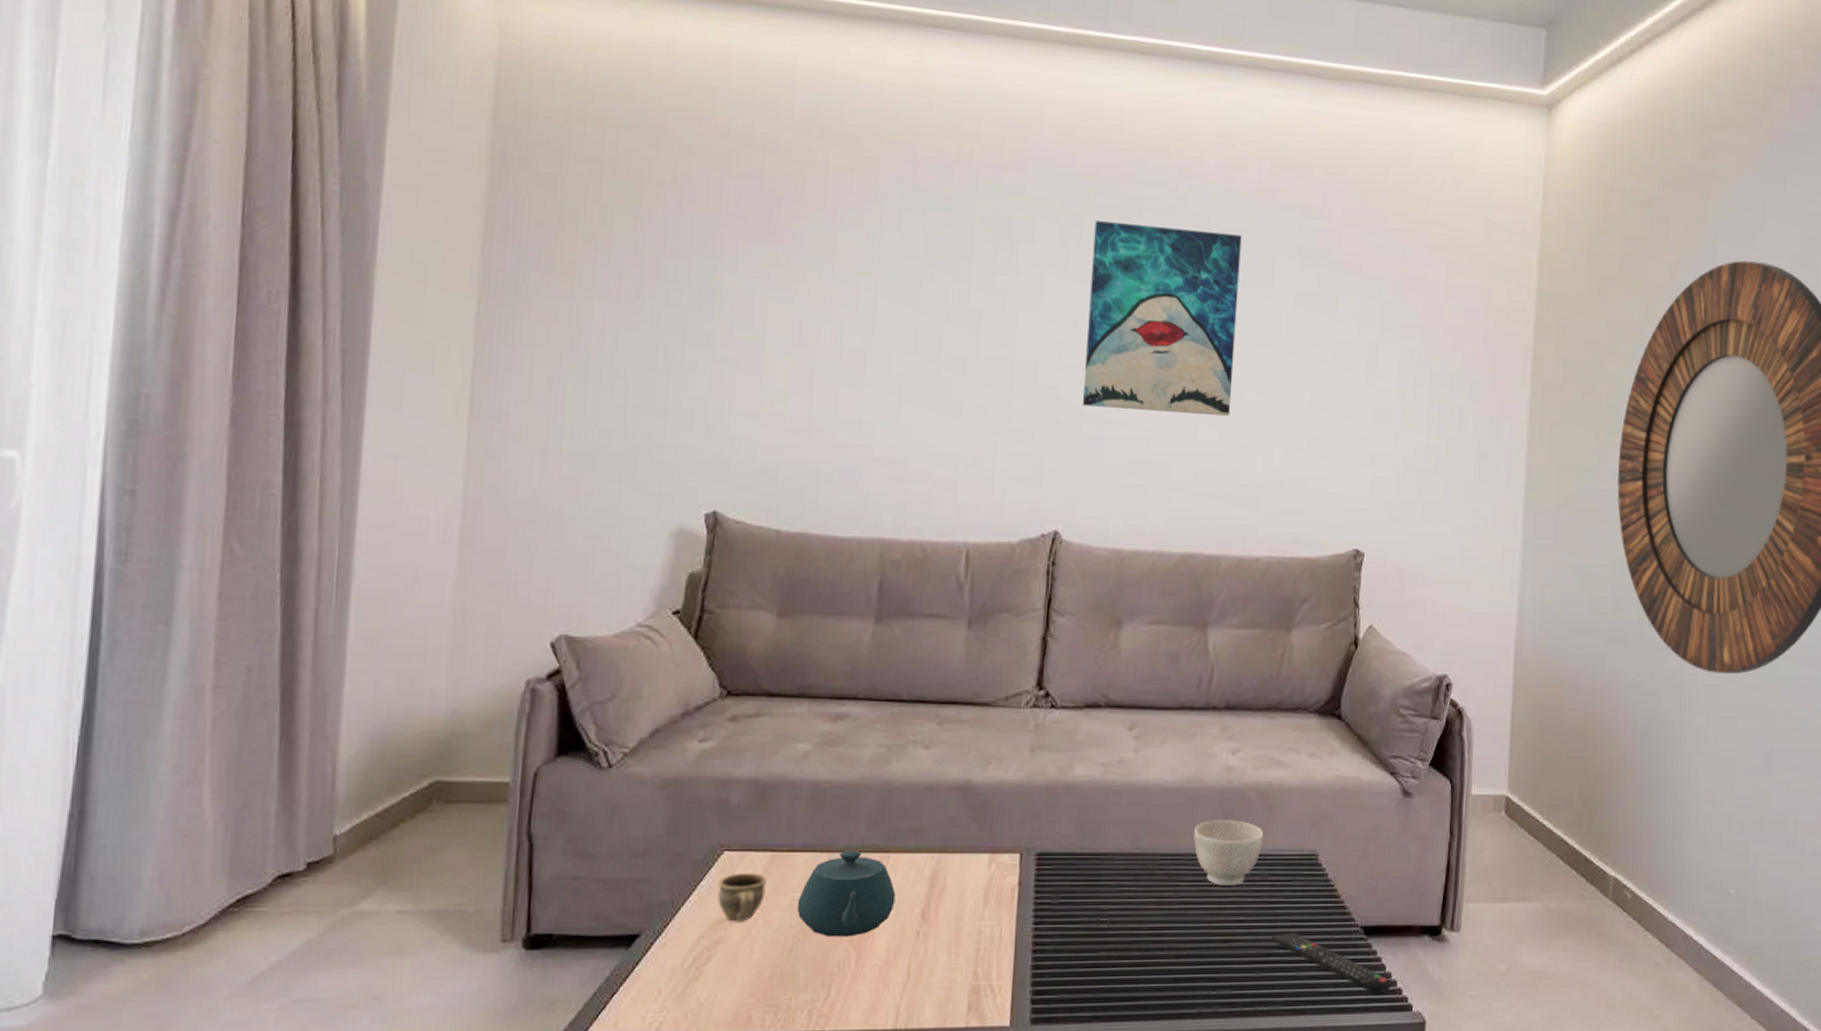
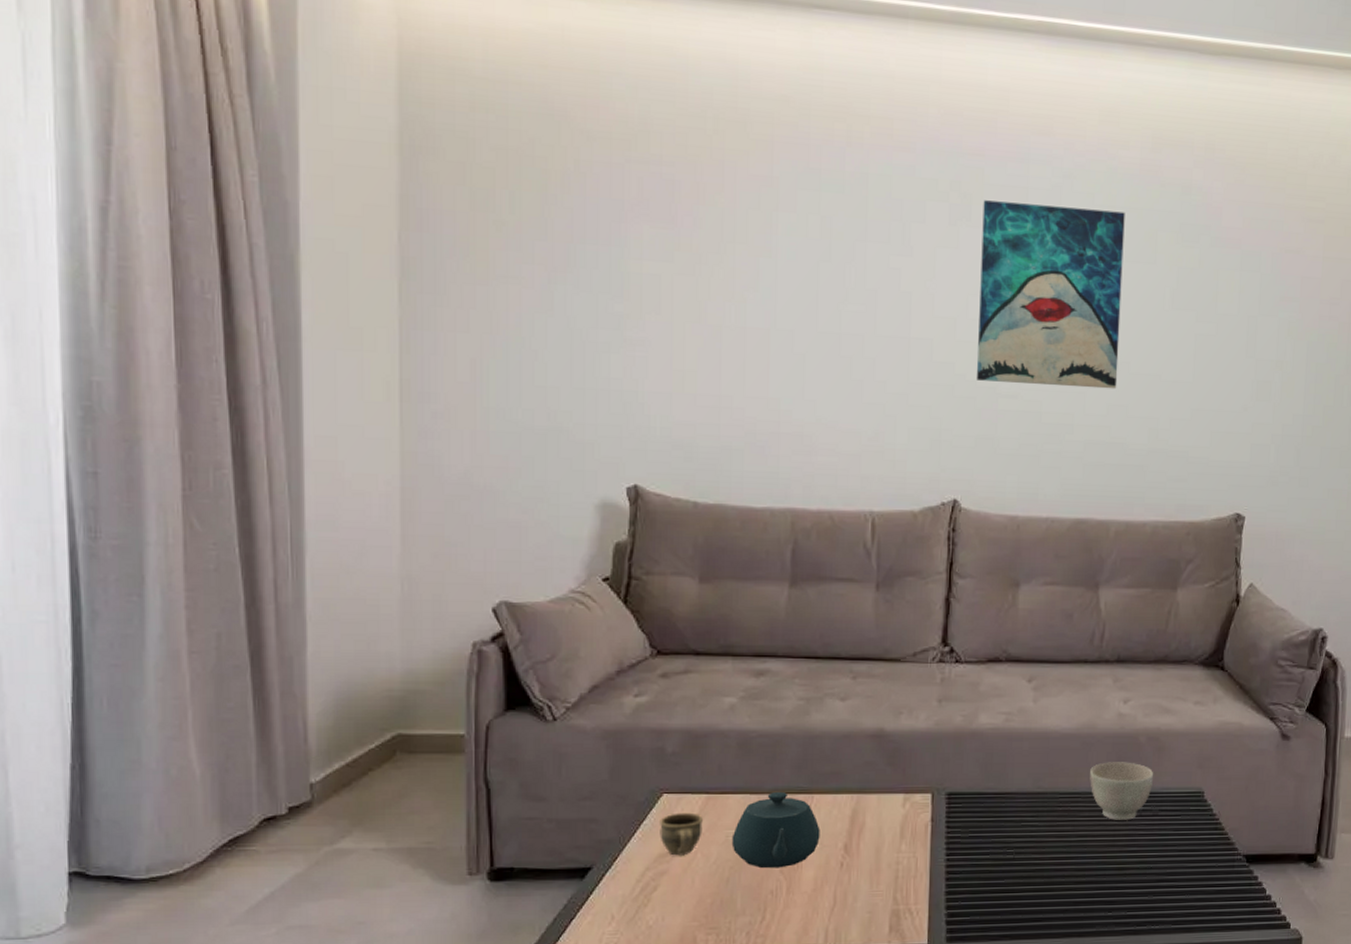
remote control: present [1271,931,1393,996] -> none [1162,860,1273,915]

